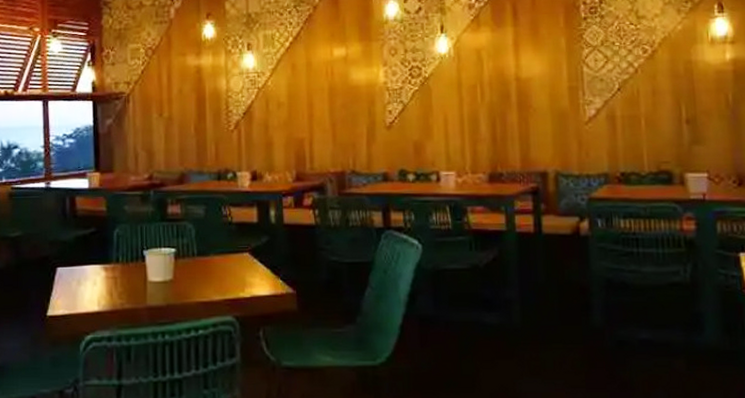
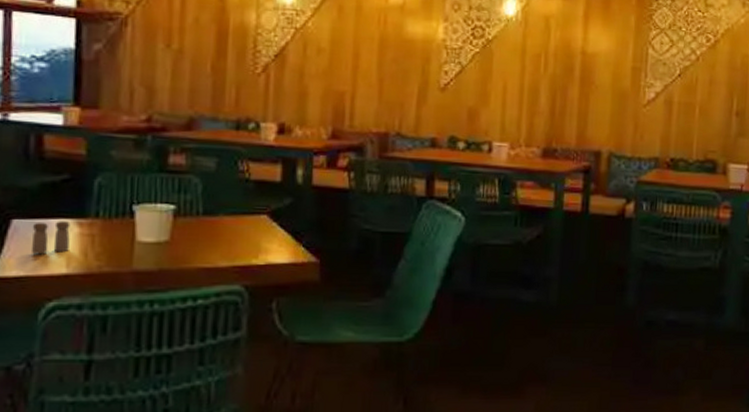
salt and pepper shaker: none [71,267,99,296] -> present [30,221,71,255]

